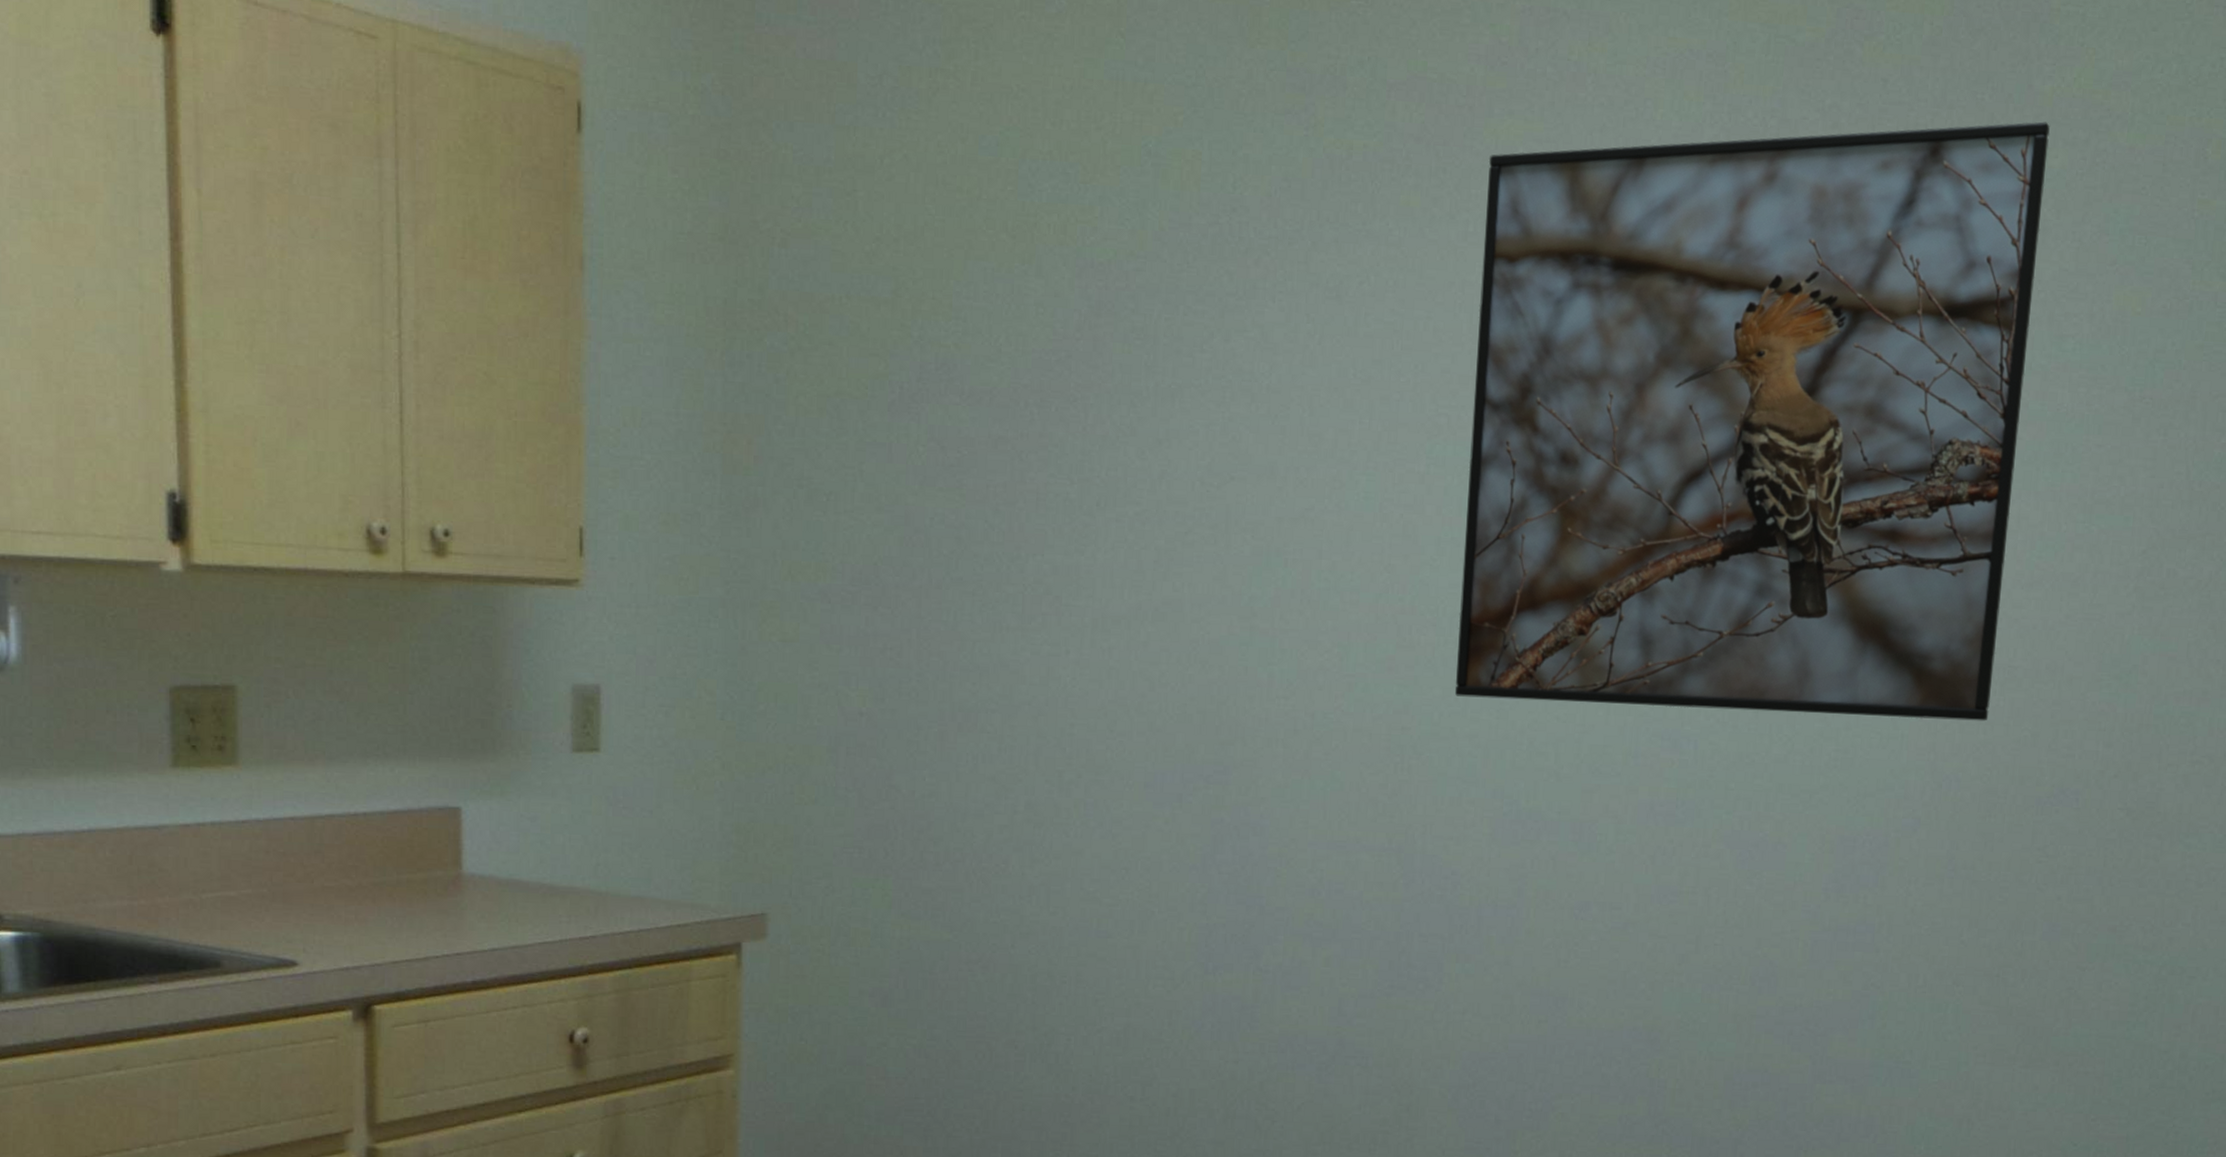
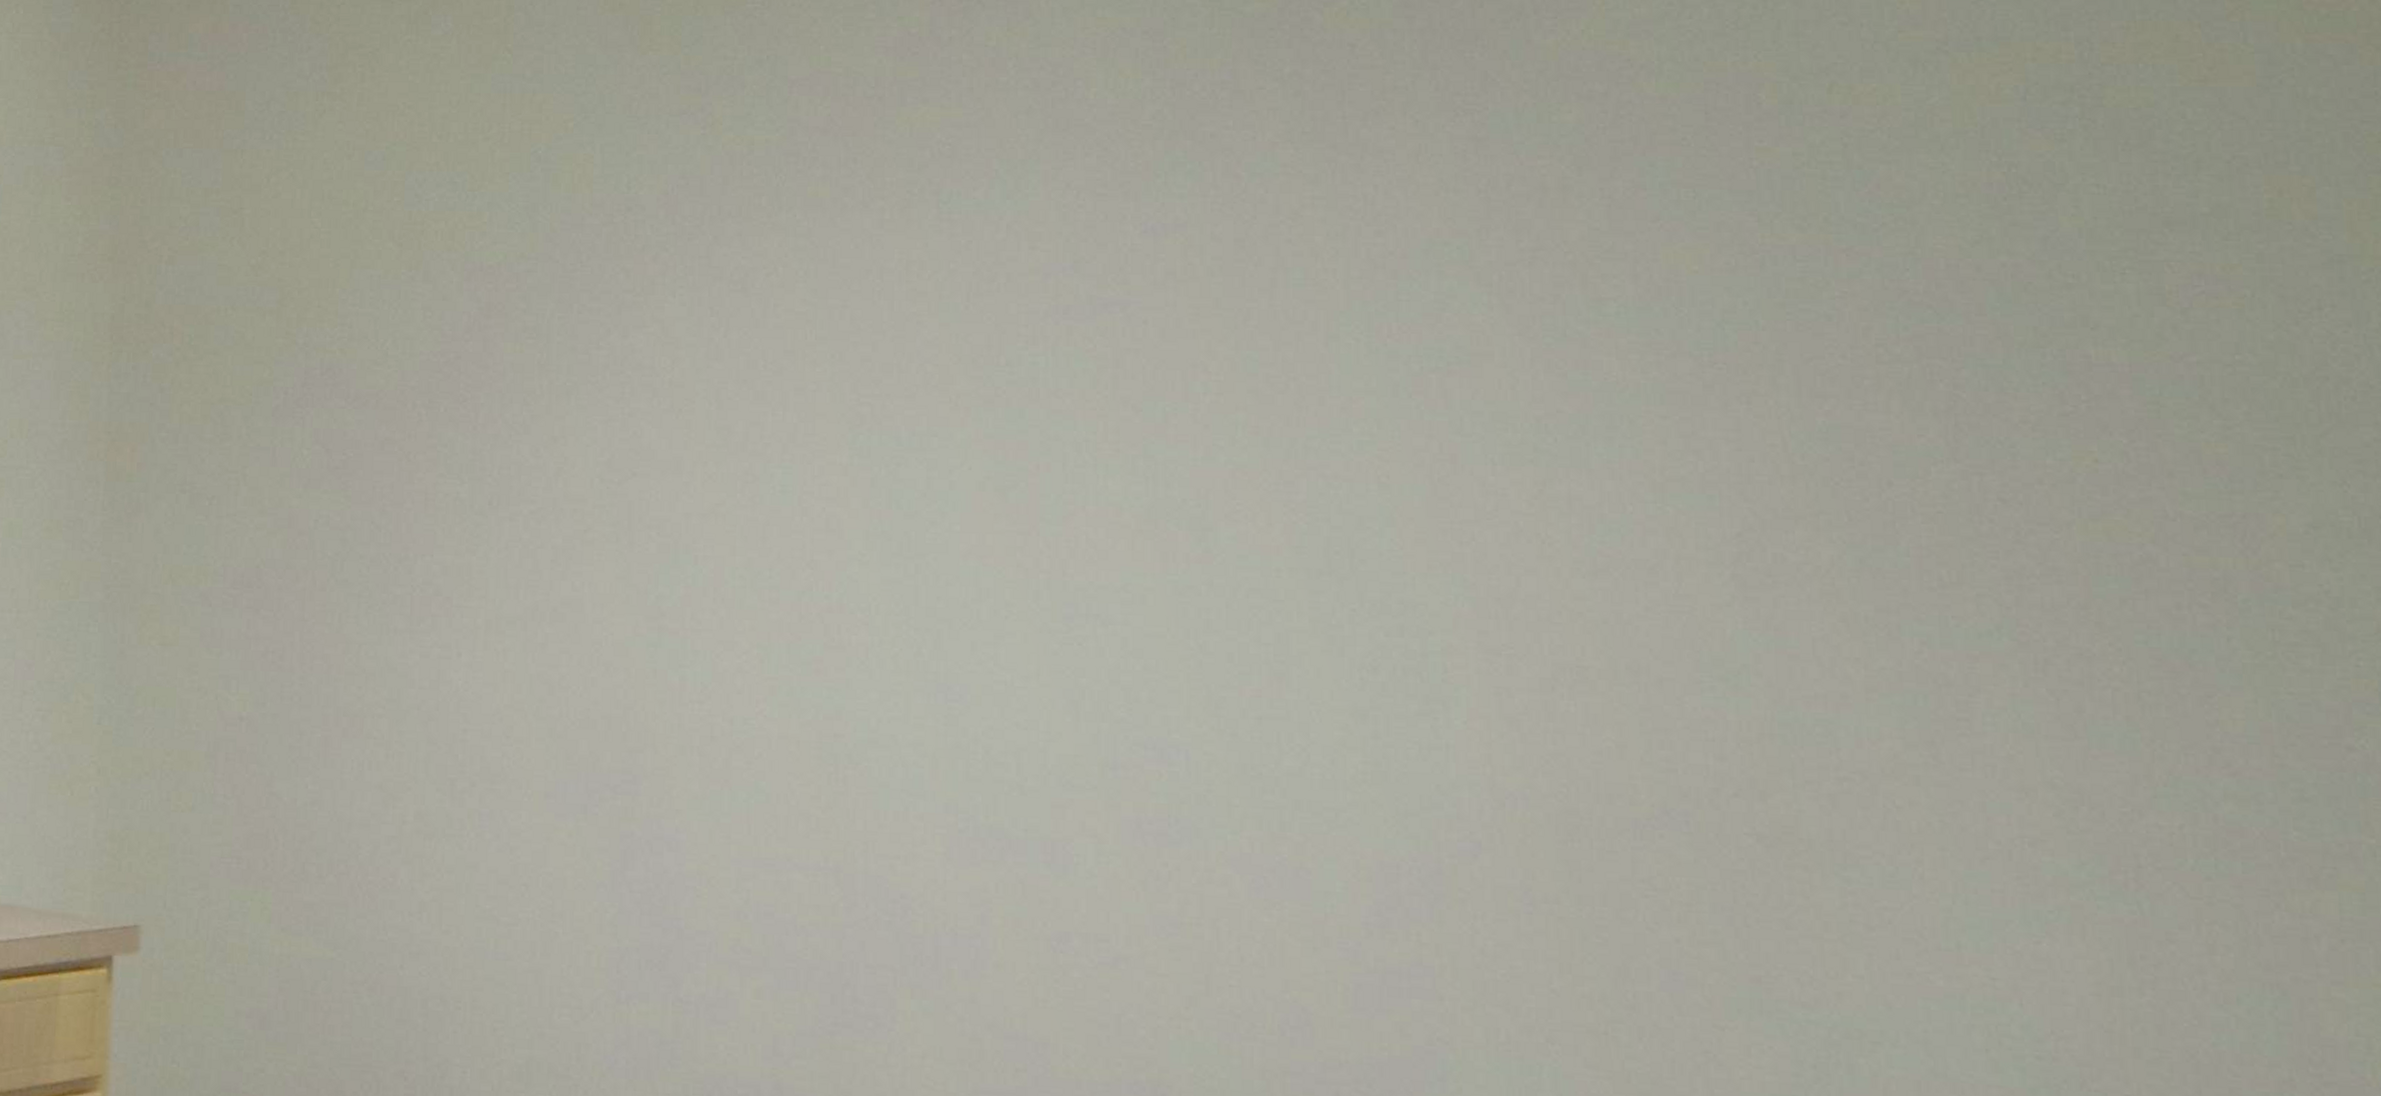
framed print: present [1454,121,2050,721] -> none [893,76,1559,730]

